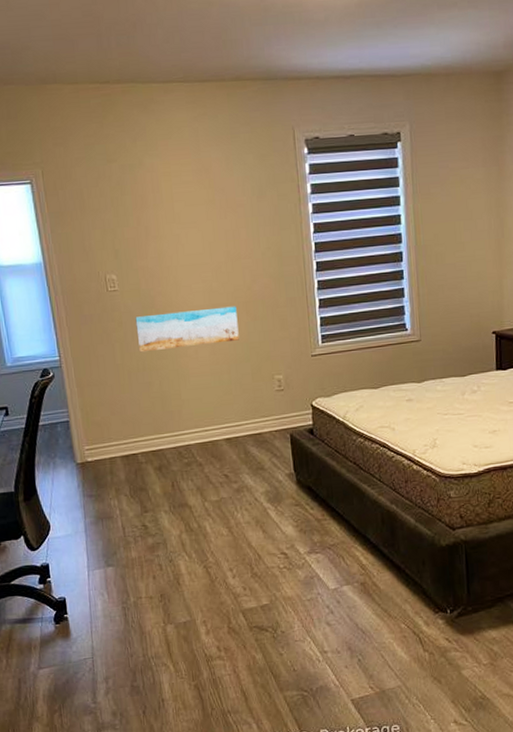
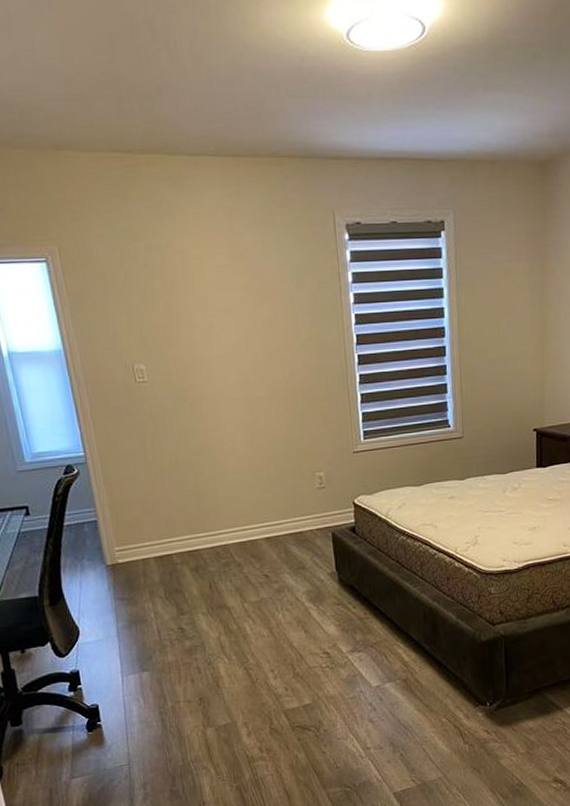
wall art: present [135,306,239,353] -> none [166,399,278,448]

